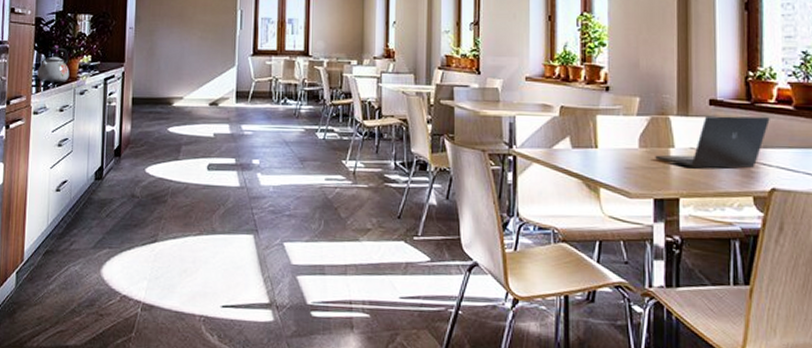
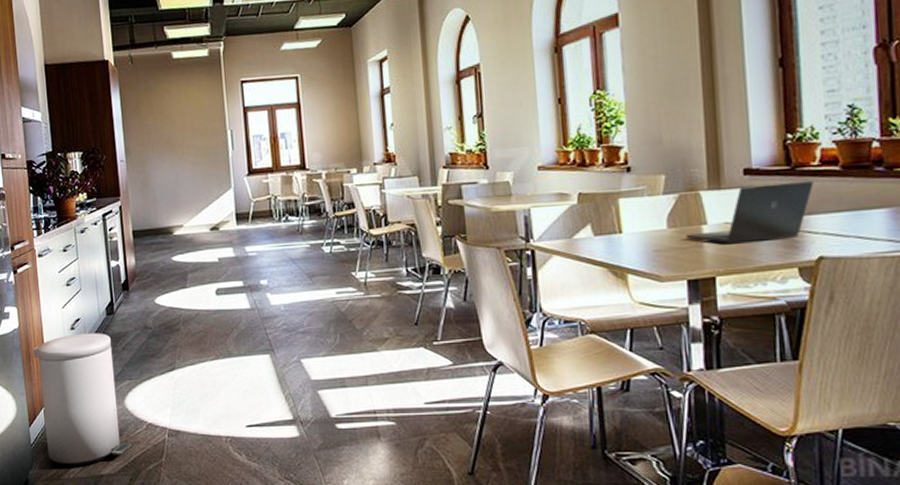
pedal bin: none [13,196,103,335] -> present [32,333,132,467]
kettle: present [37,47,70,83] -> none [36,188,68,224]

